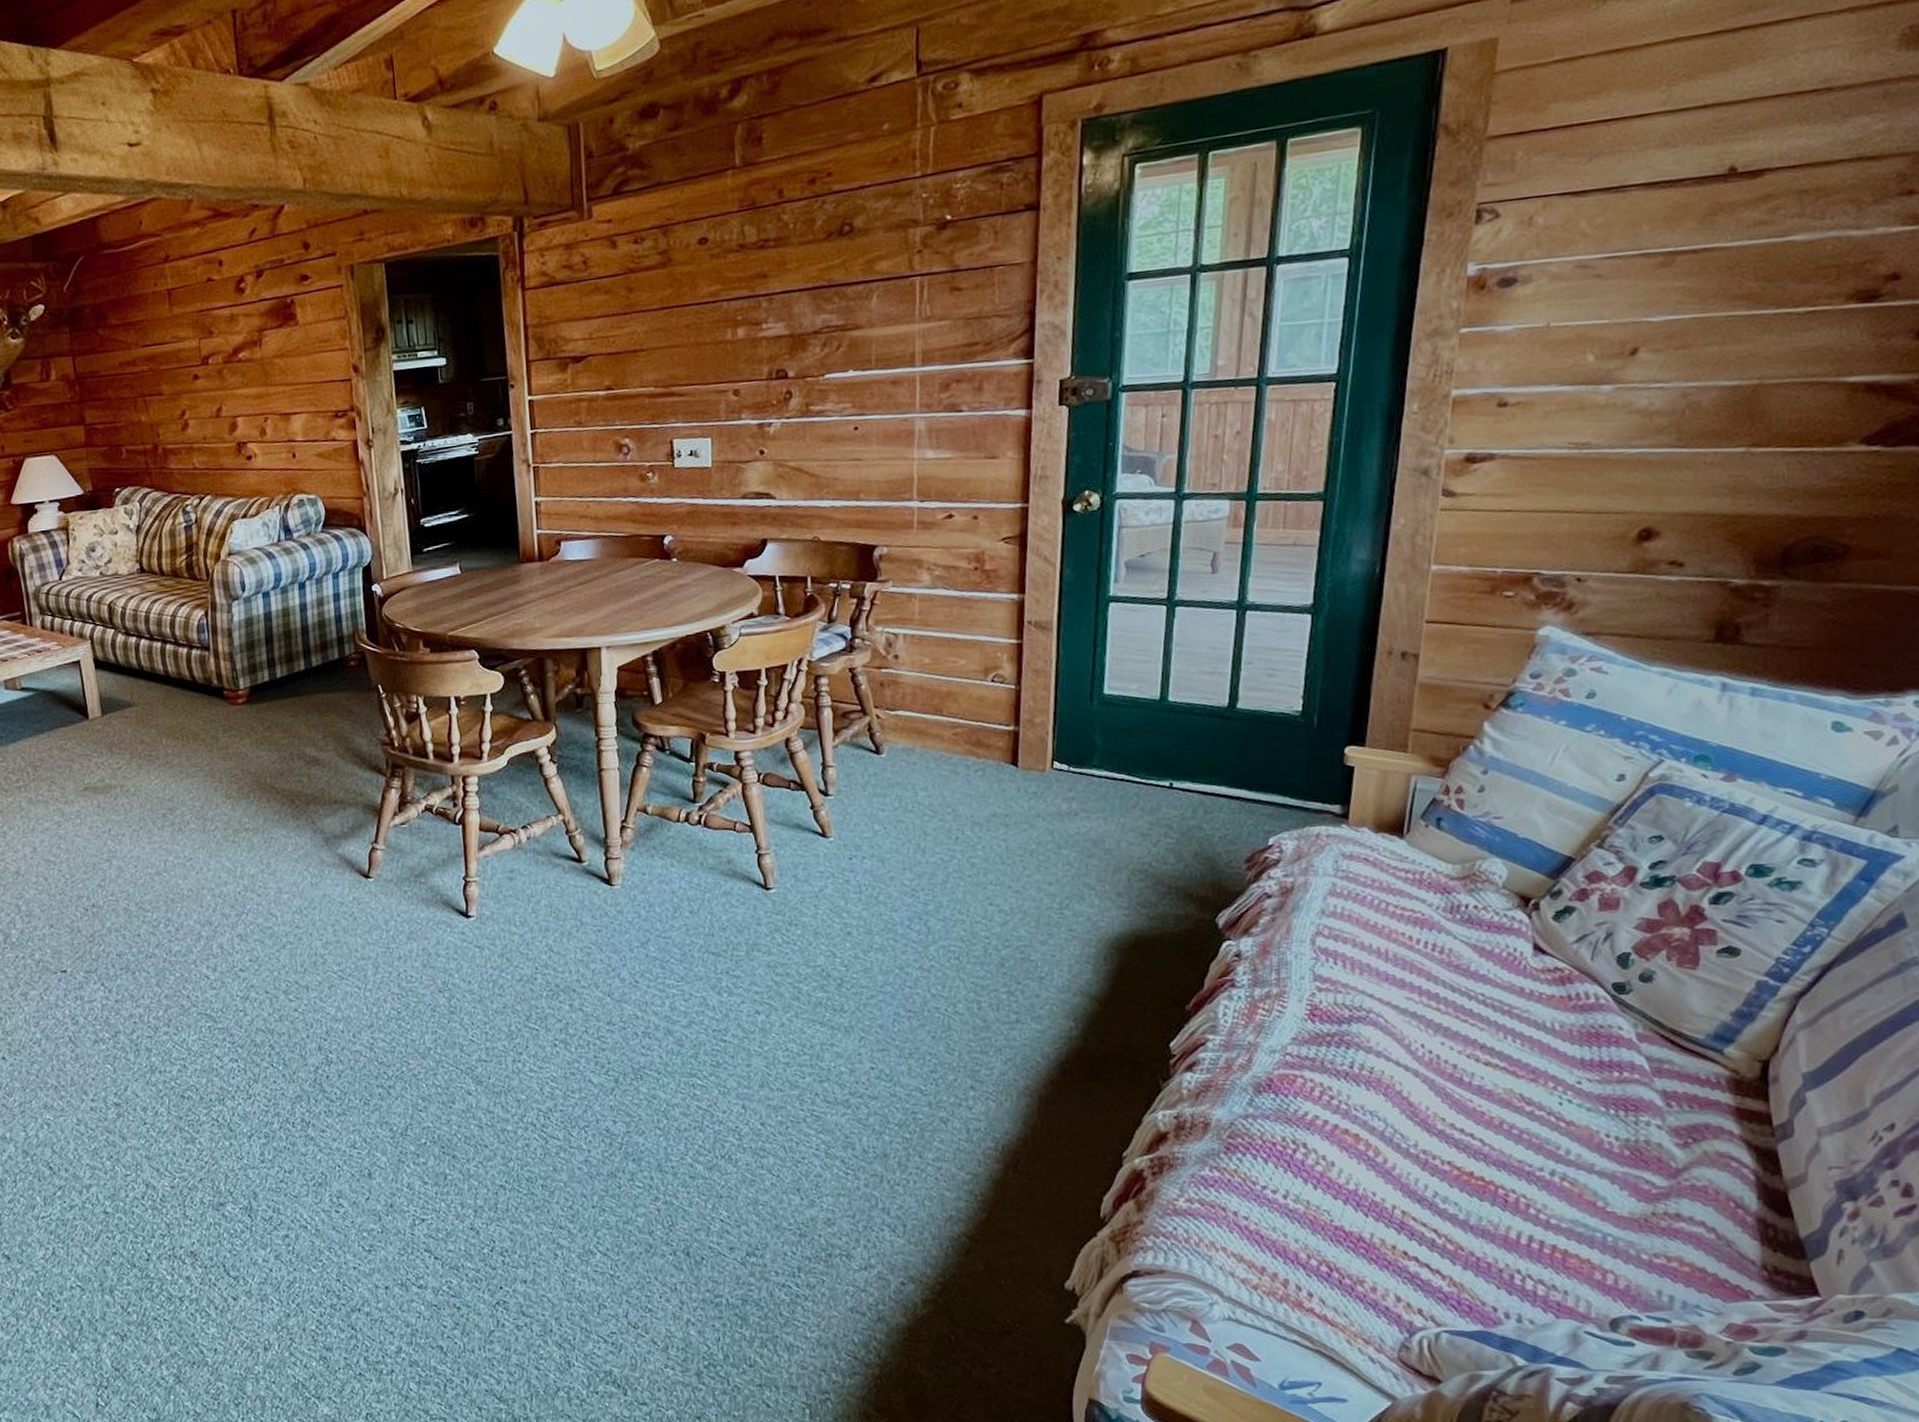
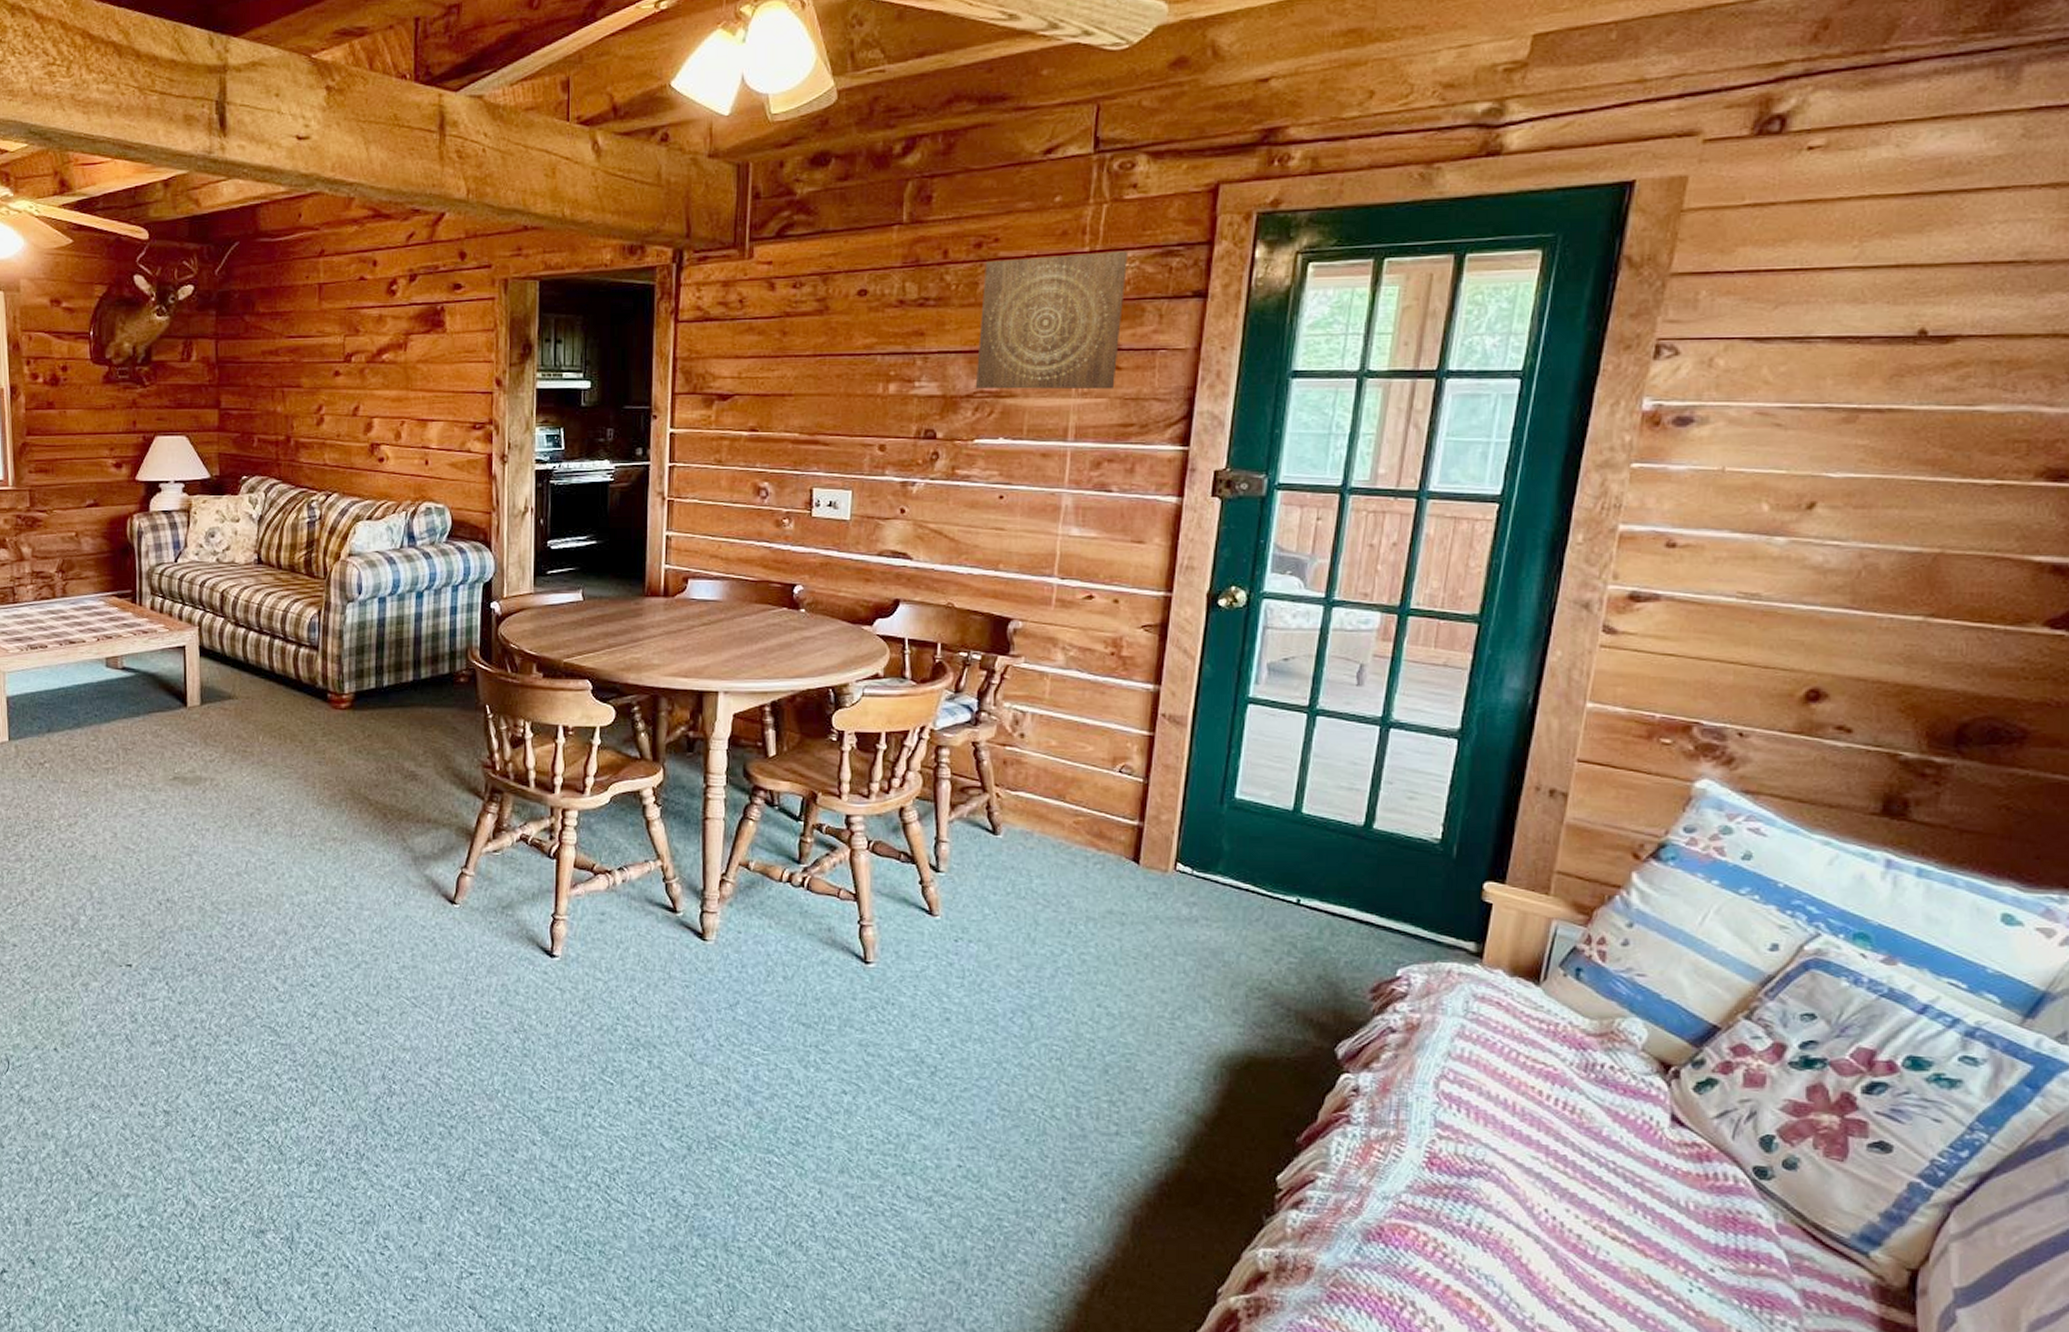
wall art: none [820,171,959,324] -> present [975,251,1127,390]

